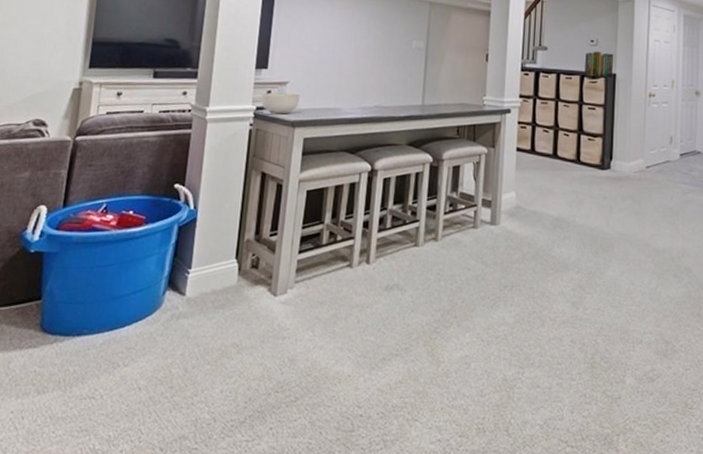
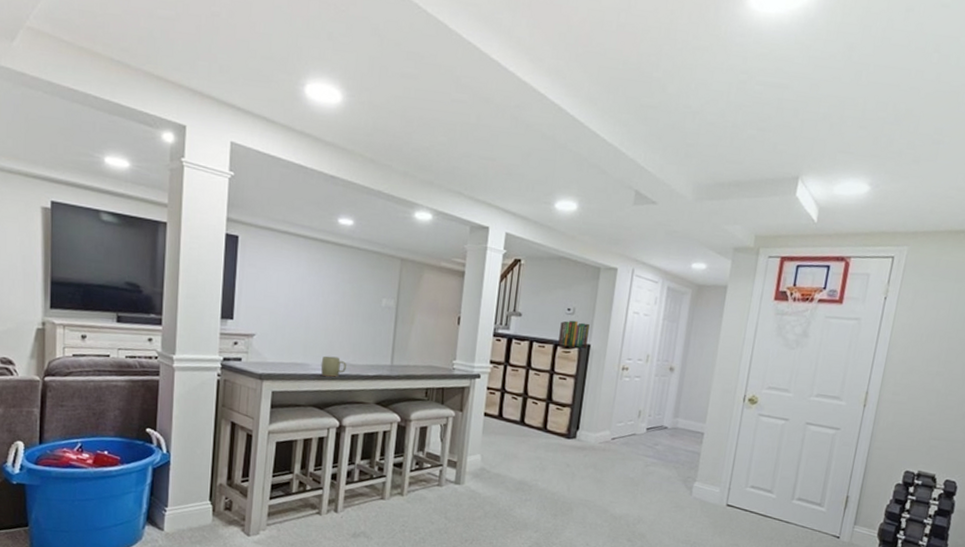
bowl: present [261,93,300,115] -> none [228,344,267,367]
mug: none [352,99,378,120] -> present [320,355,346,377]

